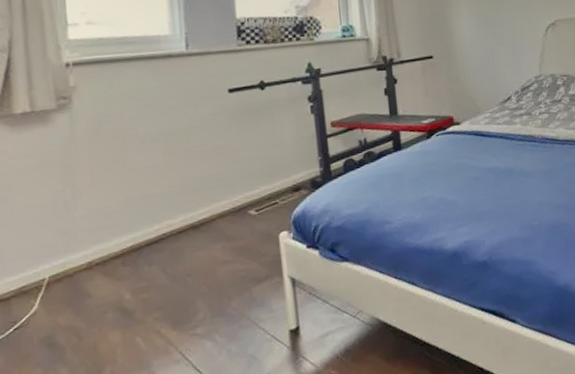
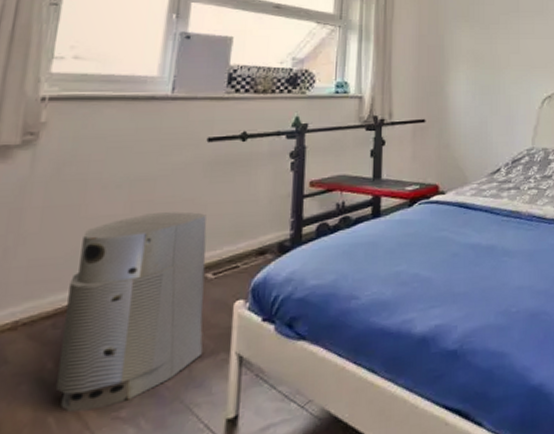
air purifier: none [129,157,259,333] -> present [55,211,207,413]

